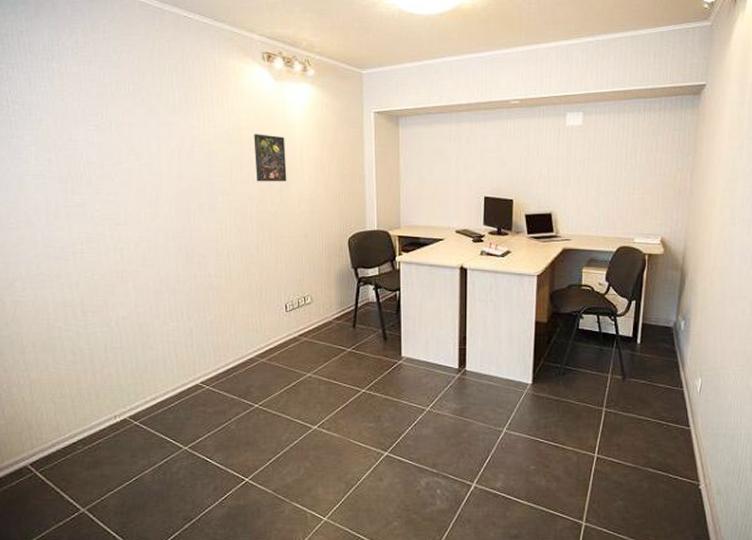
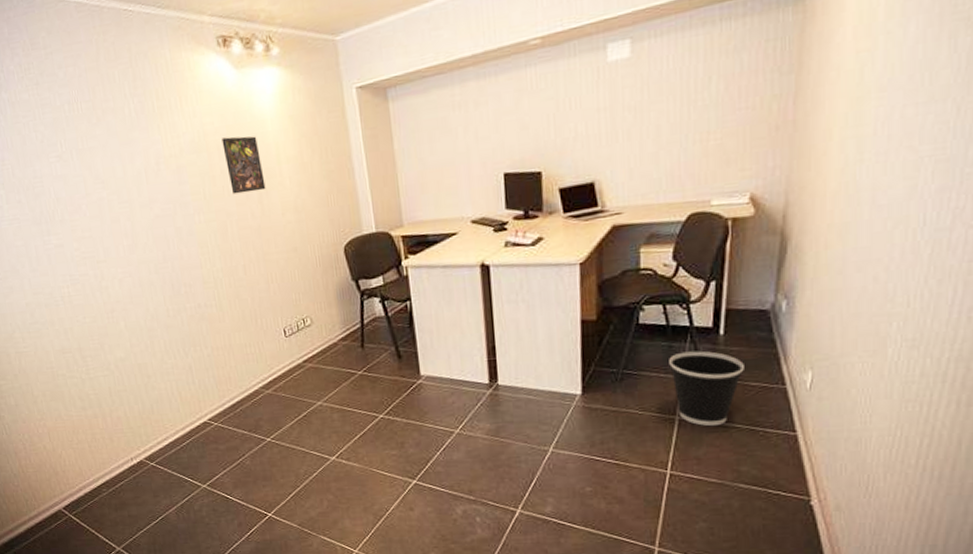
wastebasket: none [600,355,654,417] -> present [669,350,744,426]

